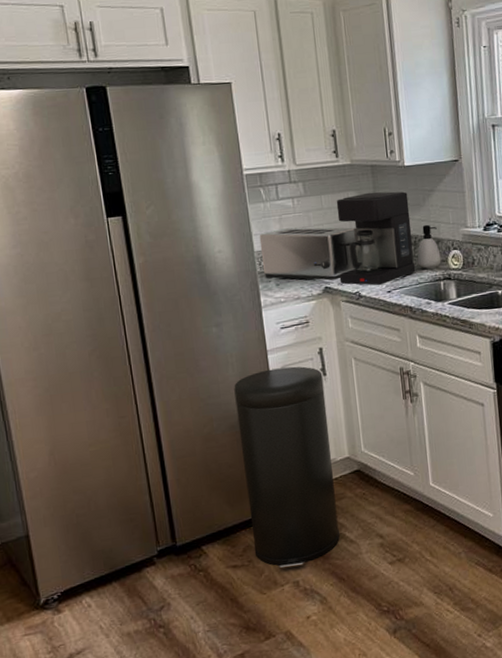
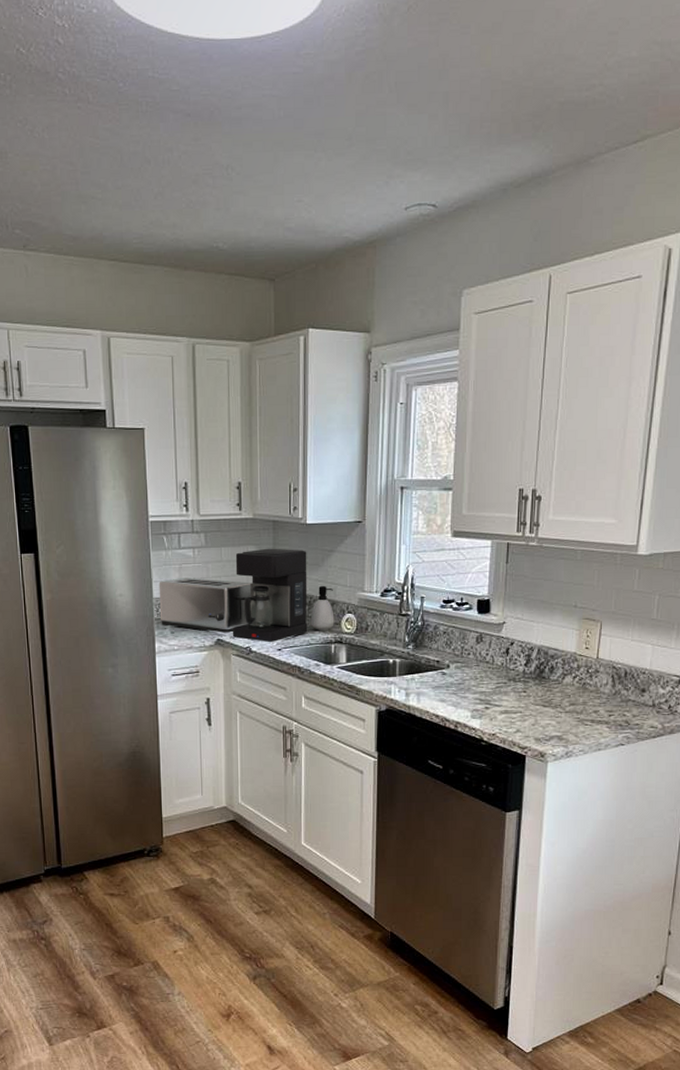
pedal bin: present [234,366,340,569] -> none [124,713,211,904]

